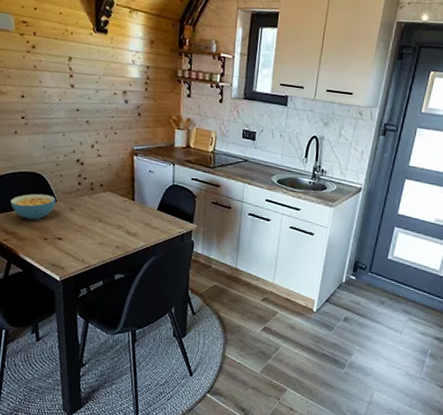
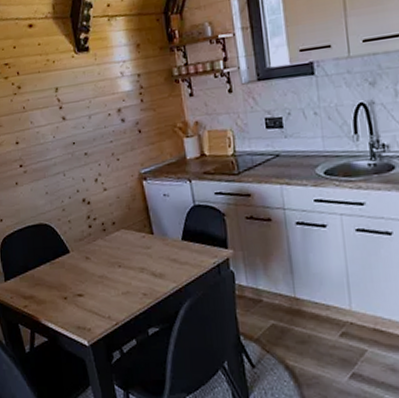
cereal bowl: present [10,193,56,220] -> none [23,246,70,279]

